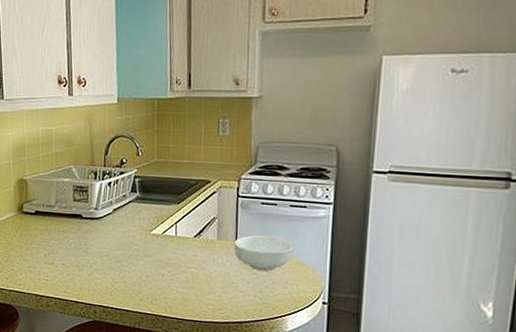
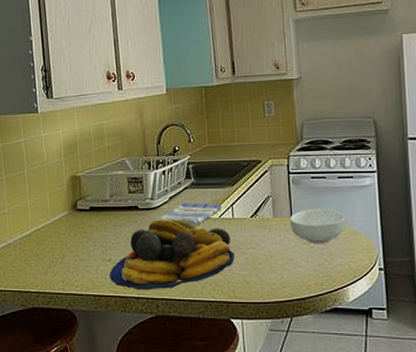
fruit bowl: none [51,229,174,297] -> present [109,219,234,290]
dish towel: none [97,216,166,240] -> present [154,203,222,227]

